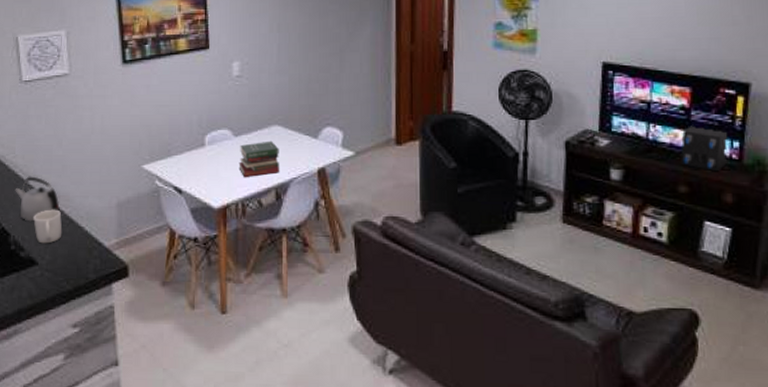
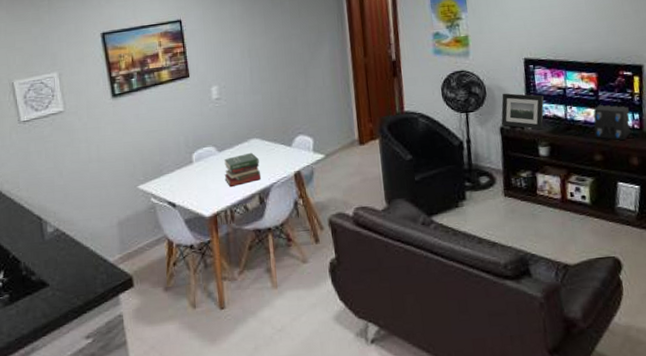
kettle: present [15,176,60,222] -> none [22,206,65,248]
mug: present [33,209,63,244] -> none [41,234,70,267]
picture frame: none [567,101,622,149] -> present [501,93,544,130]

